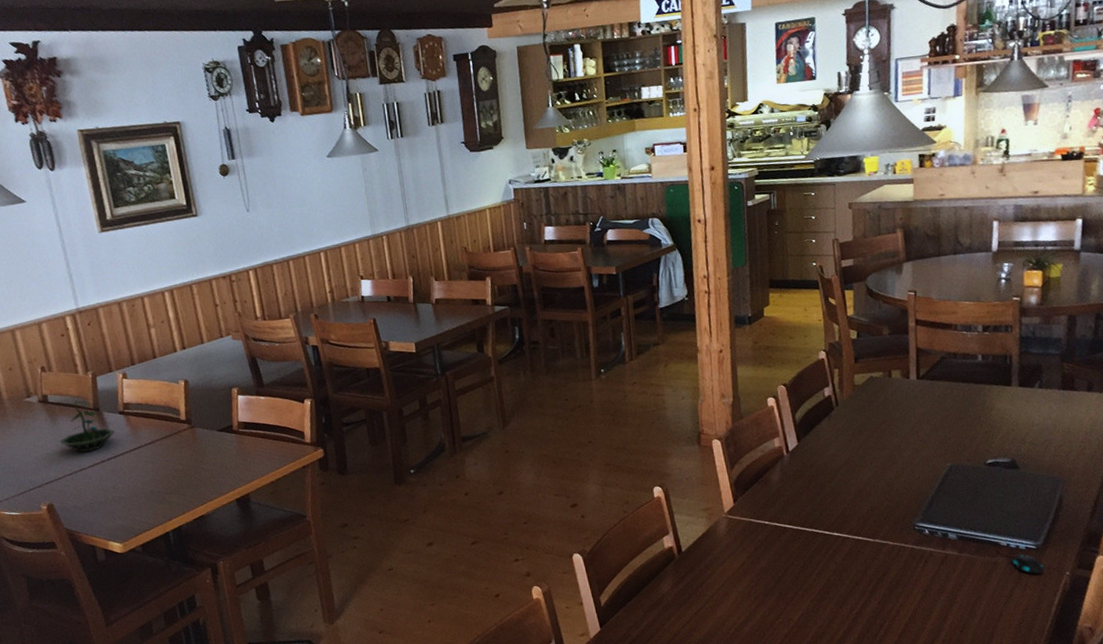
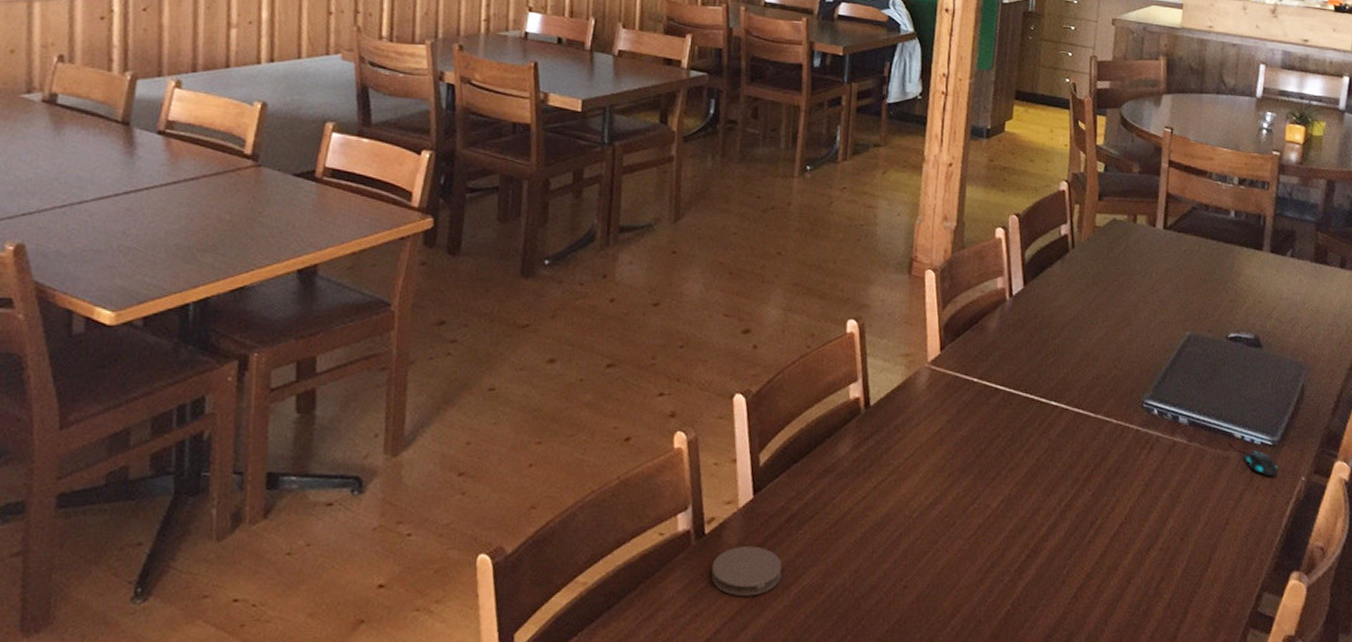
terrarium: present [59,400,116,453] -> none [58,107,146,180]

